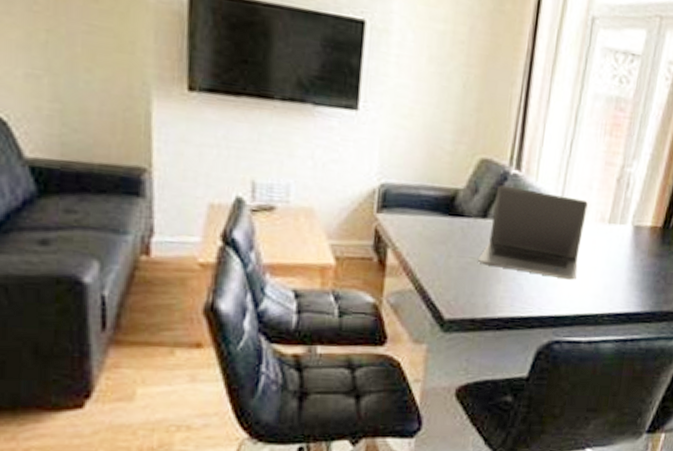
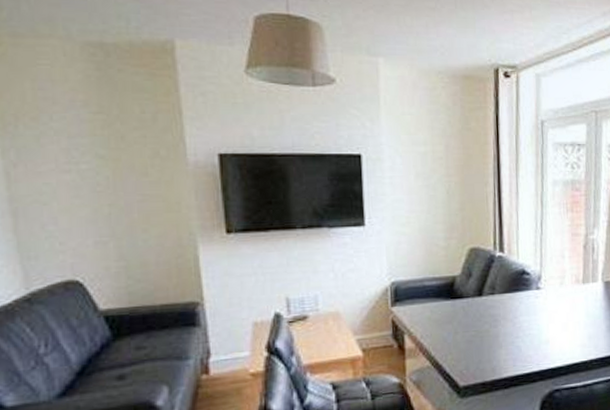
laptop computer: present [479,185,588,280] -> none [481,266,564,336]

